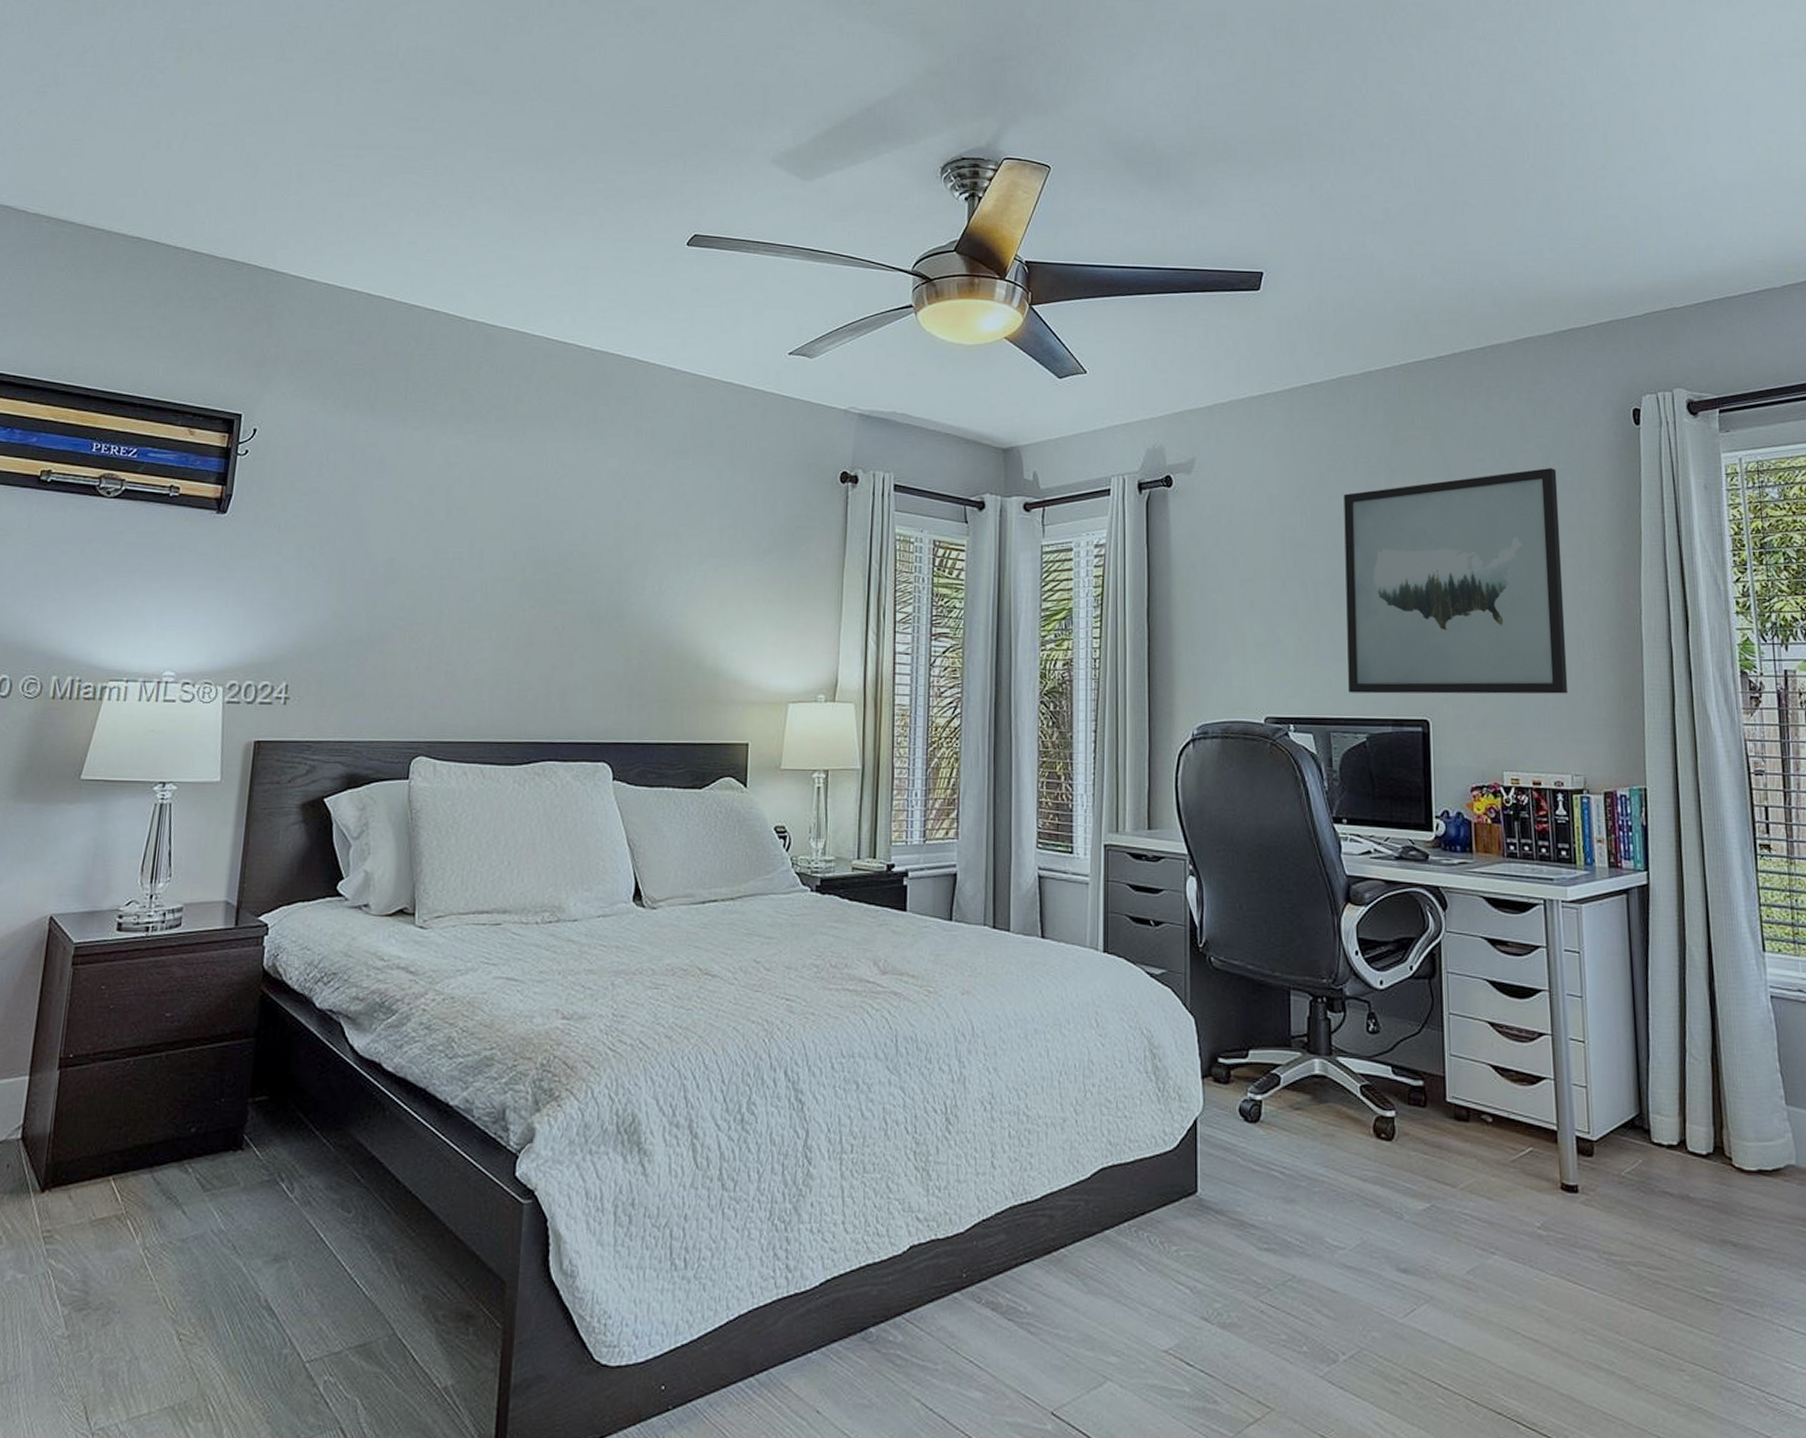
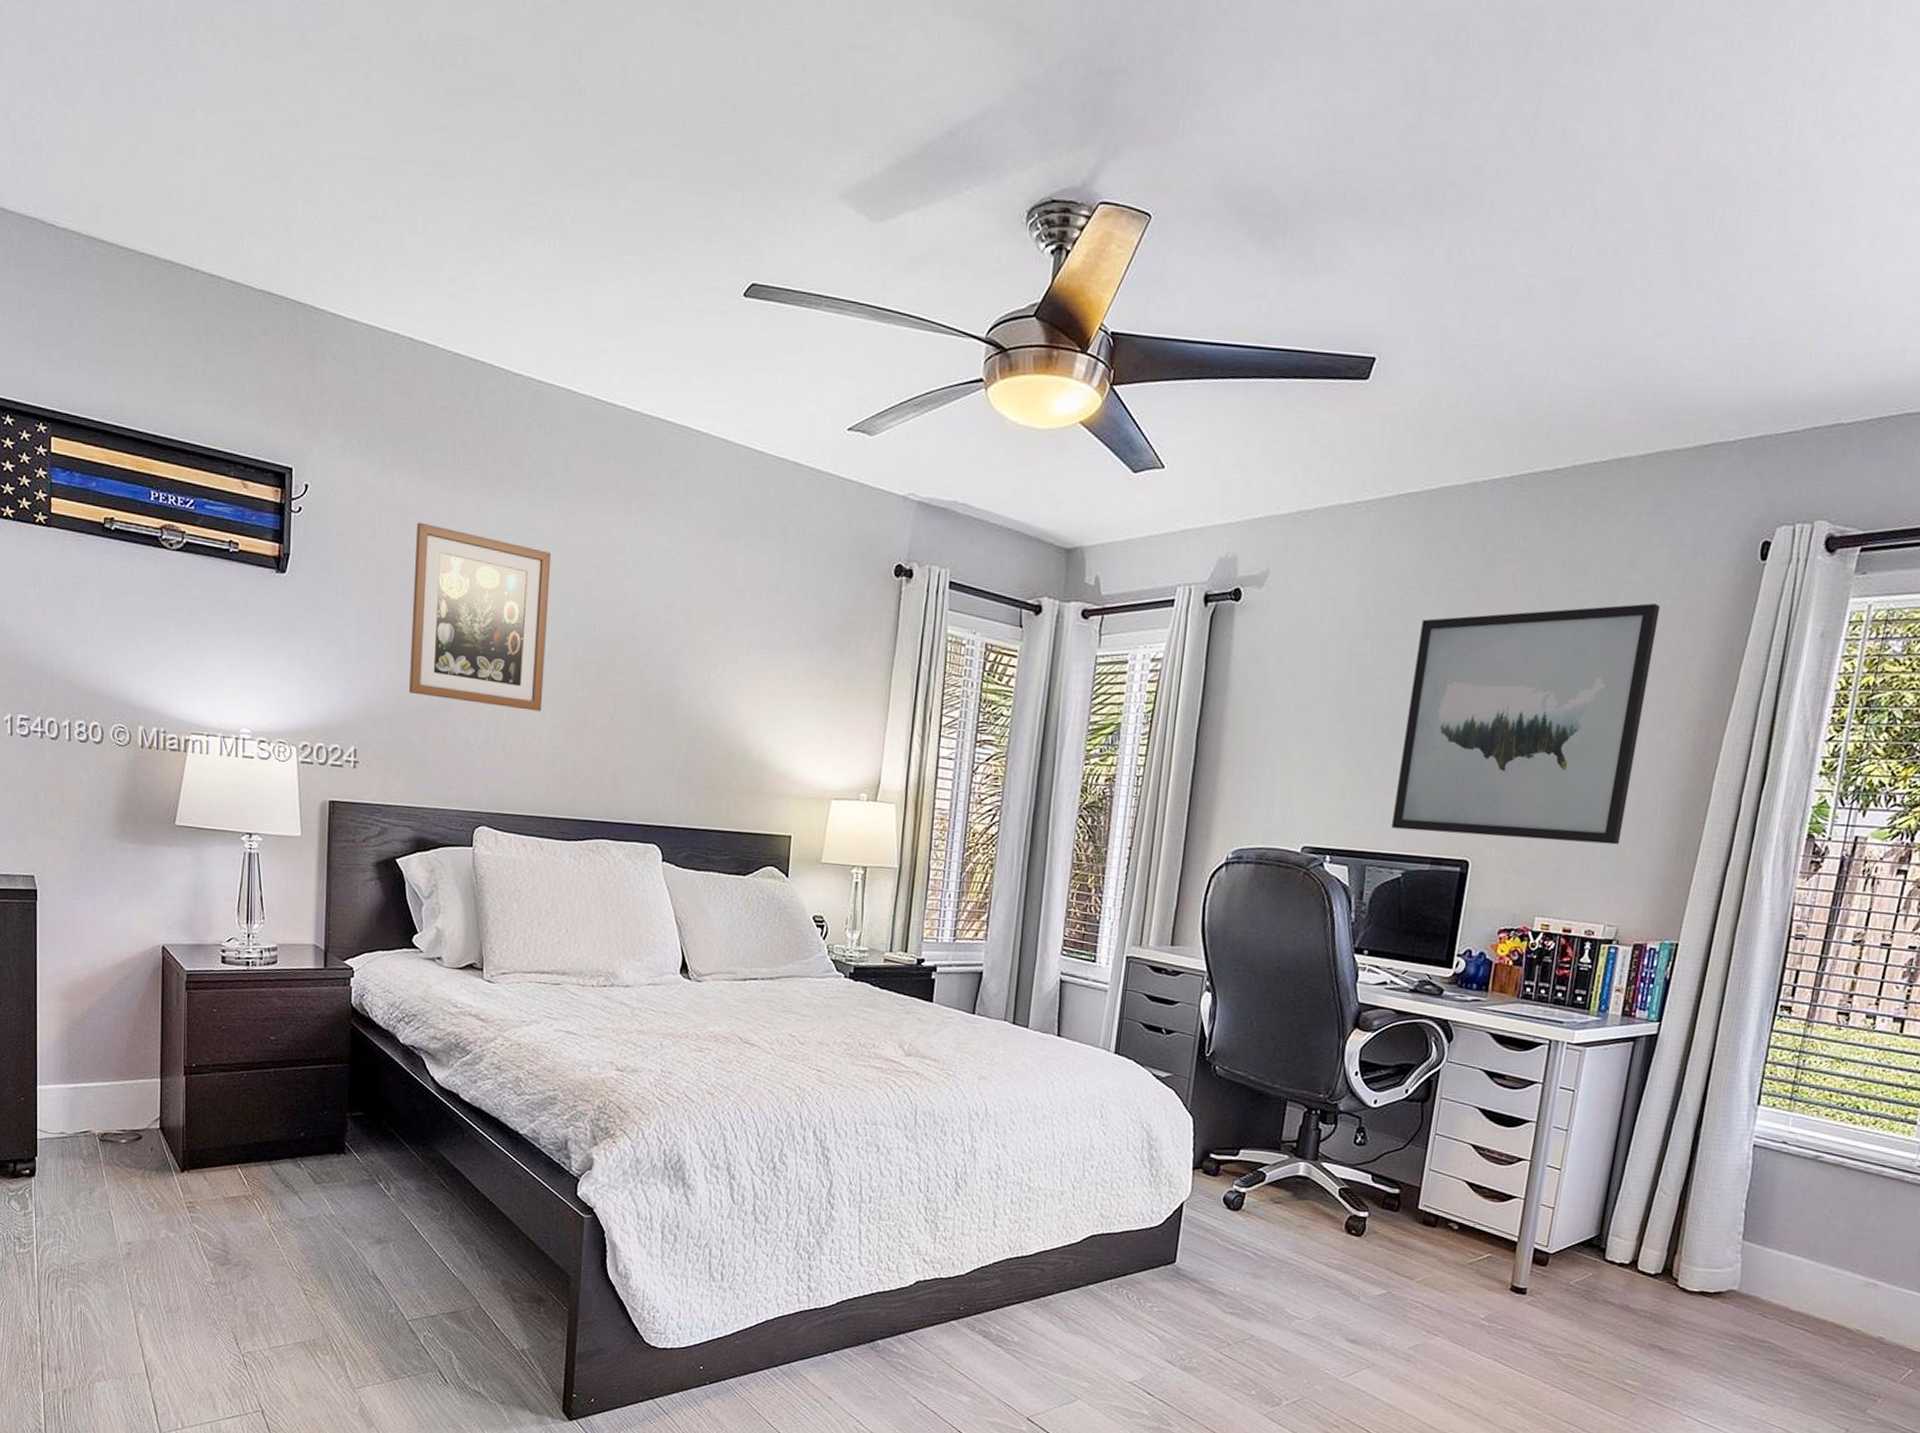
wall art: none [348,458,501,634] -> present [409,522,552,712]

